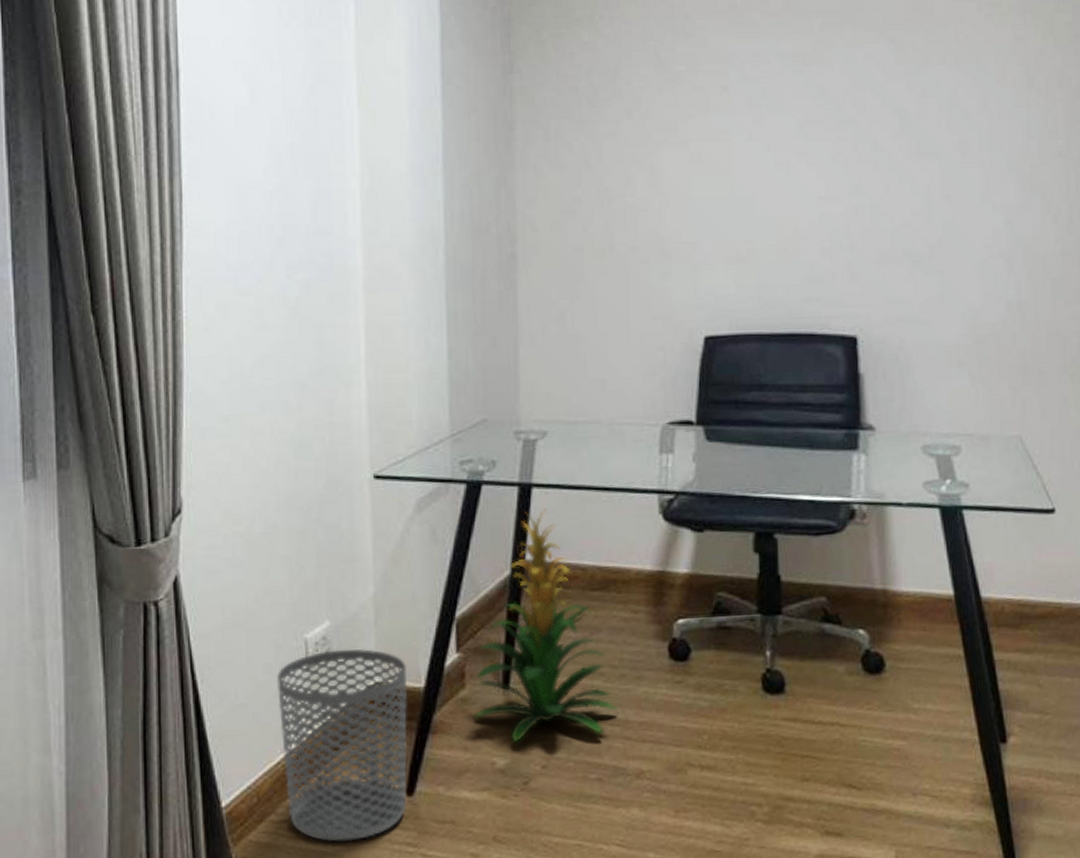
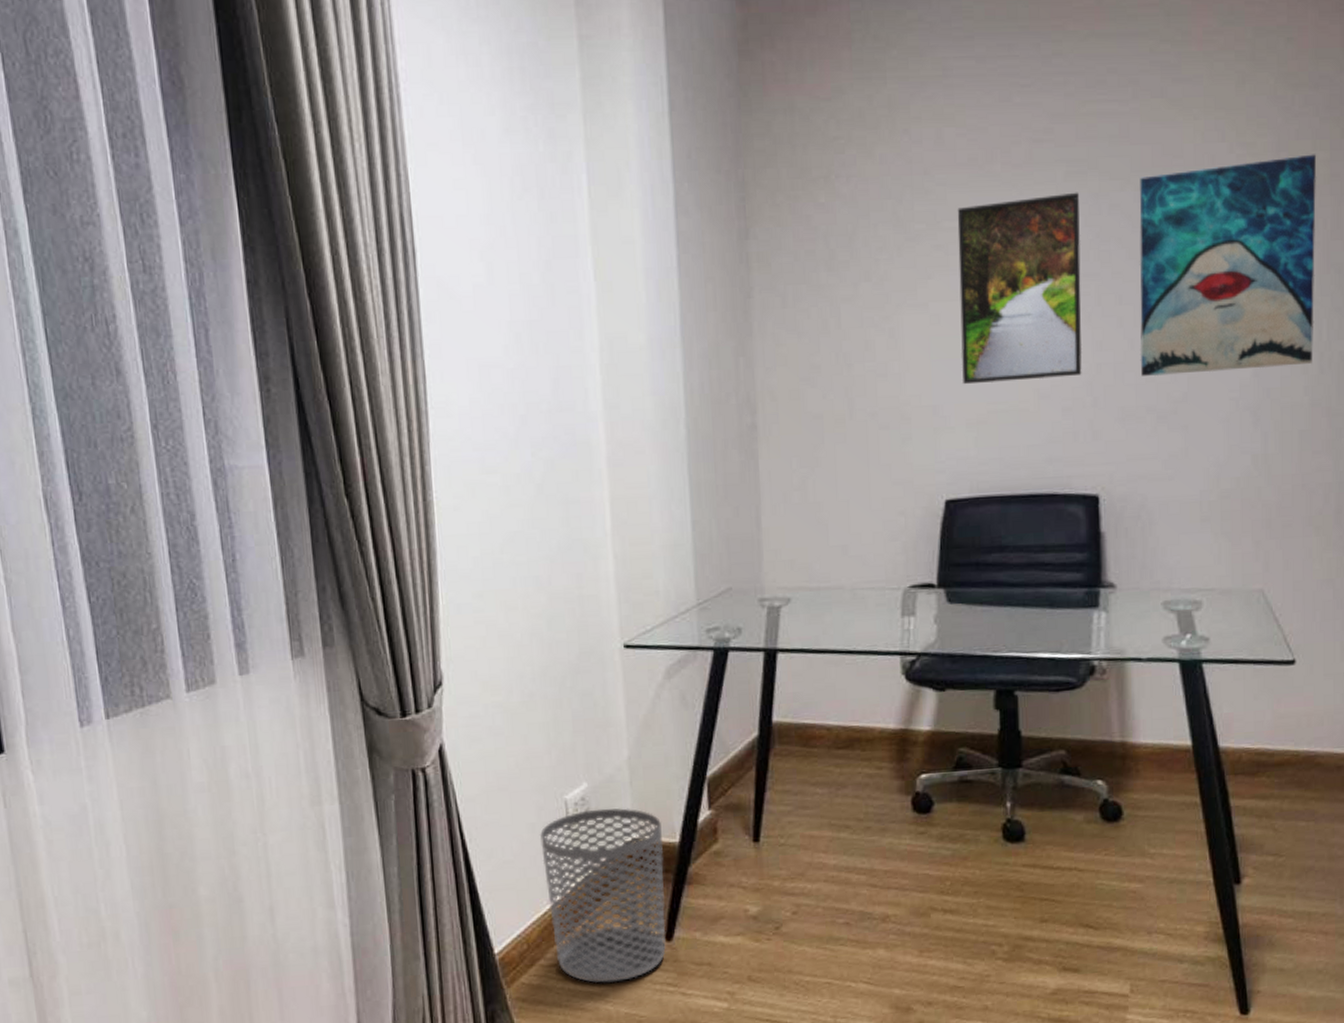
indoor plant: present [474,509,618,743] -> none [727,673,864,892]
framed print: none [717,42,839,223] -> present [957,192,1082,385]
wall art: none [893,16,1063,222] -> present [1139,154,1317,377]

